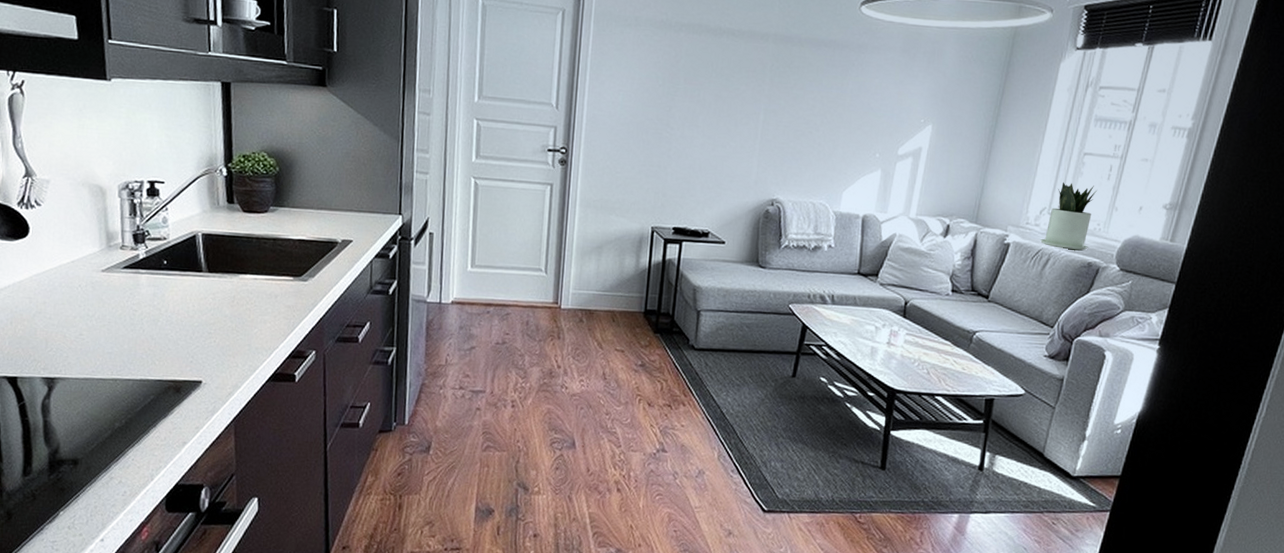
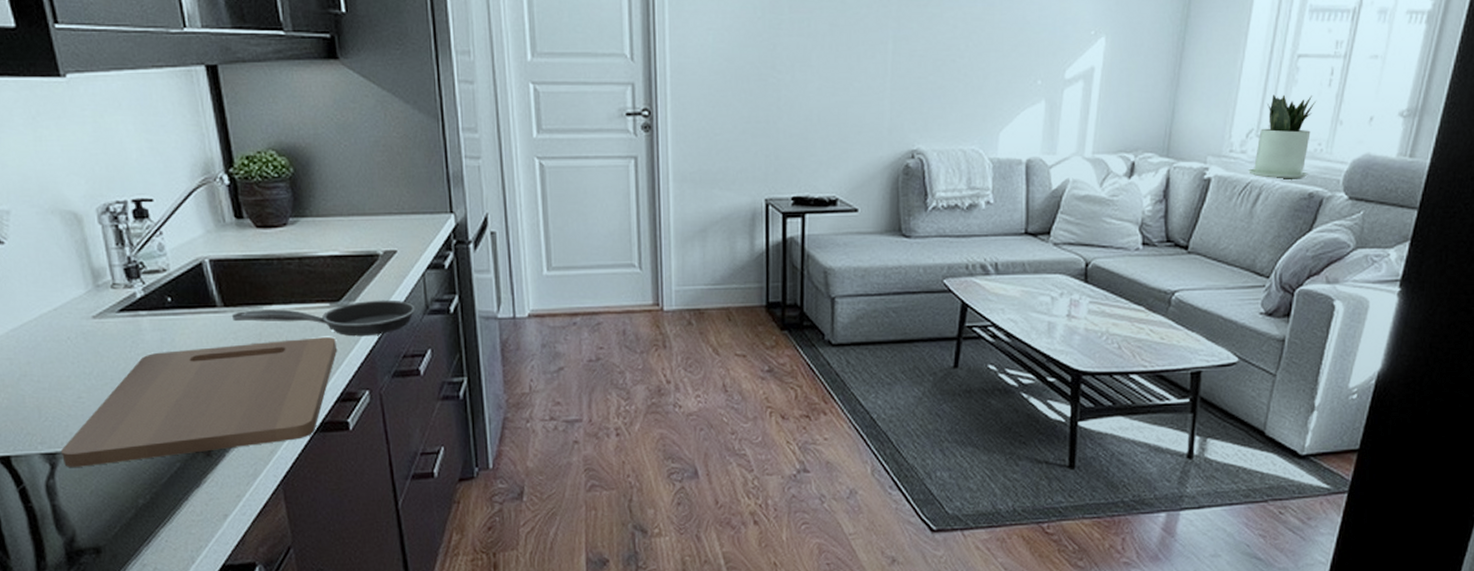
cutting board: none [58,303,295,392] -> present [60,337,338,467]
frying pan: none [213,277,363,307] -> present [231,299,417,337]

